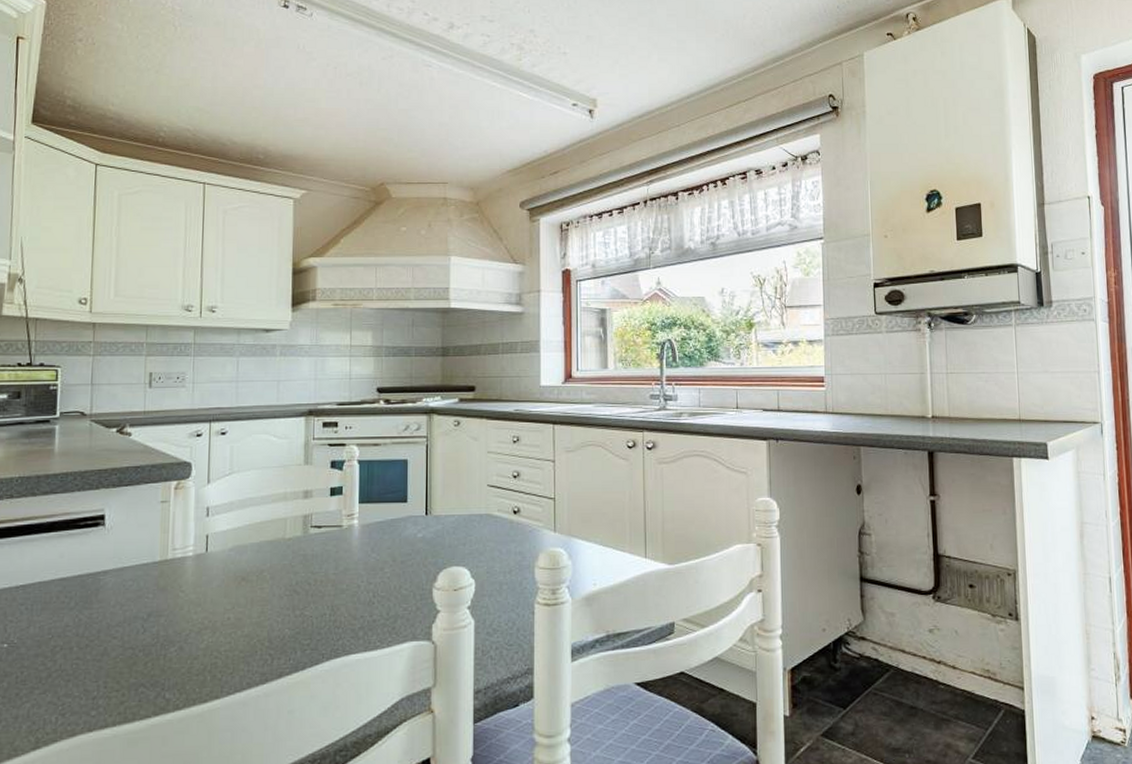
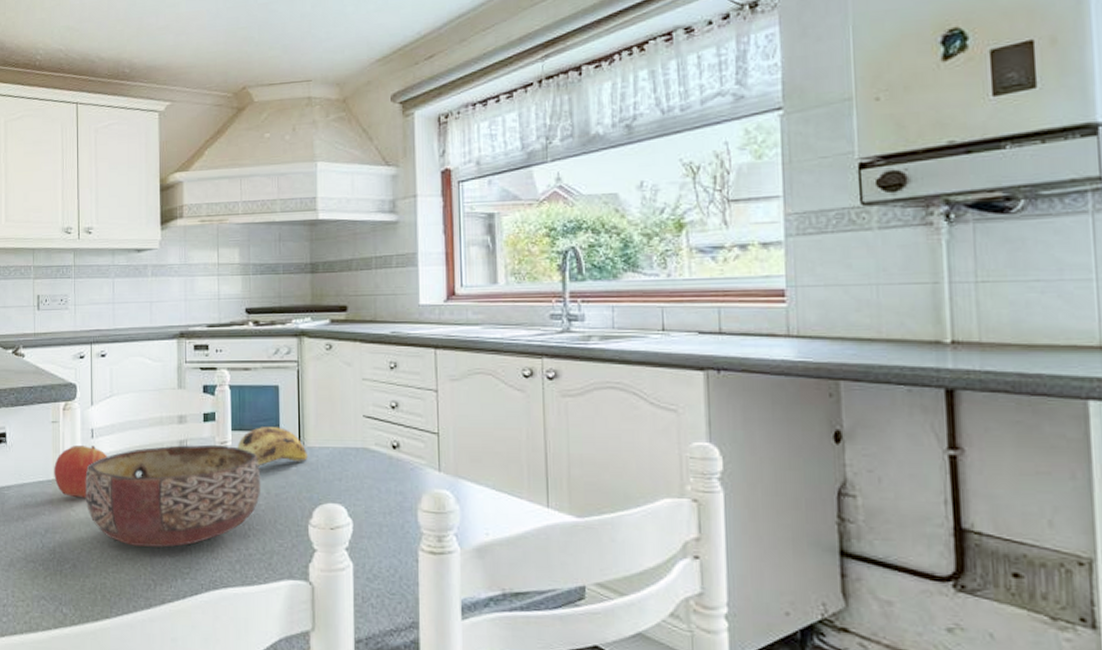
apple: none [161,524,225,578] -> present [54,445,108,498]
bowl: none [197,517,388,622] -> present [85,444,261,548]
banana: none [364,498,434,536] -> present [237,427,307,467]

